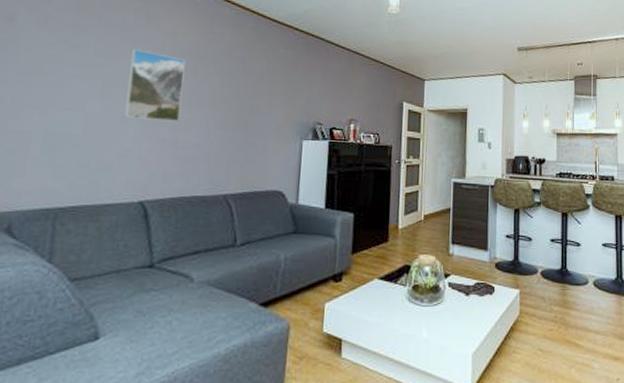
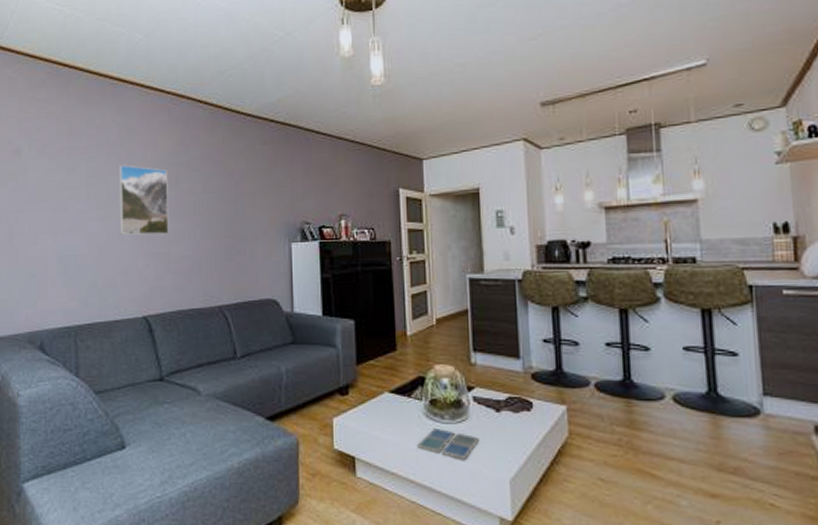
drink coaster: none [398,311,451,337] -> present [416,428,480,459]

